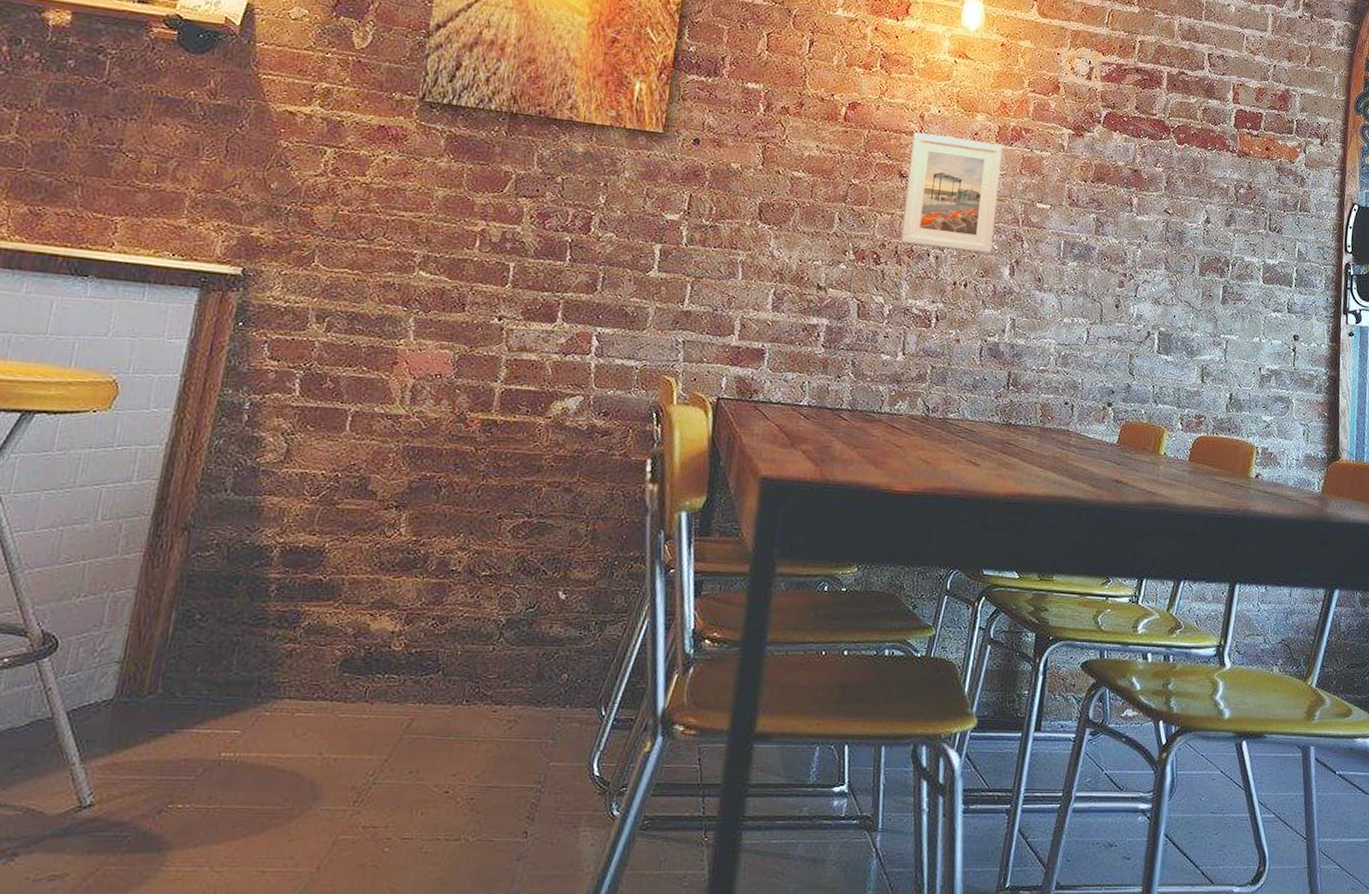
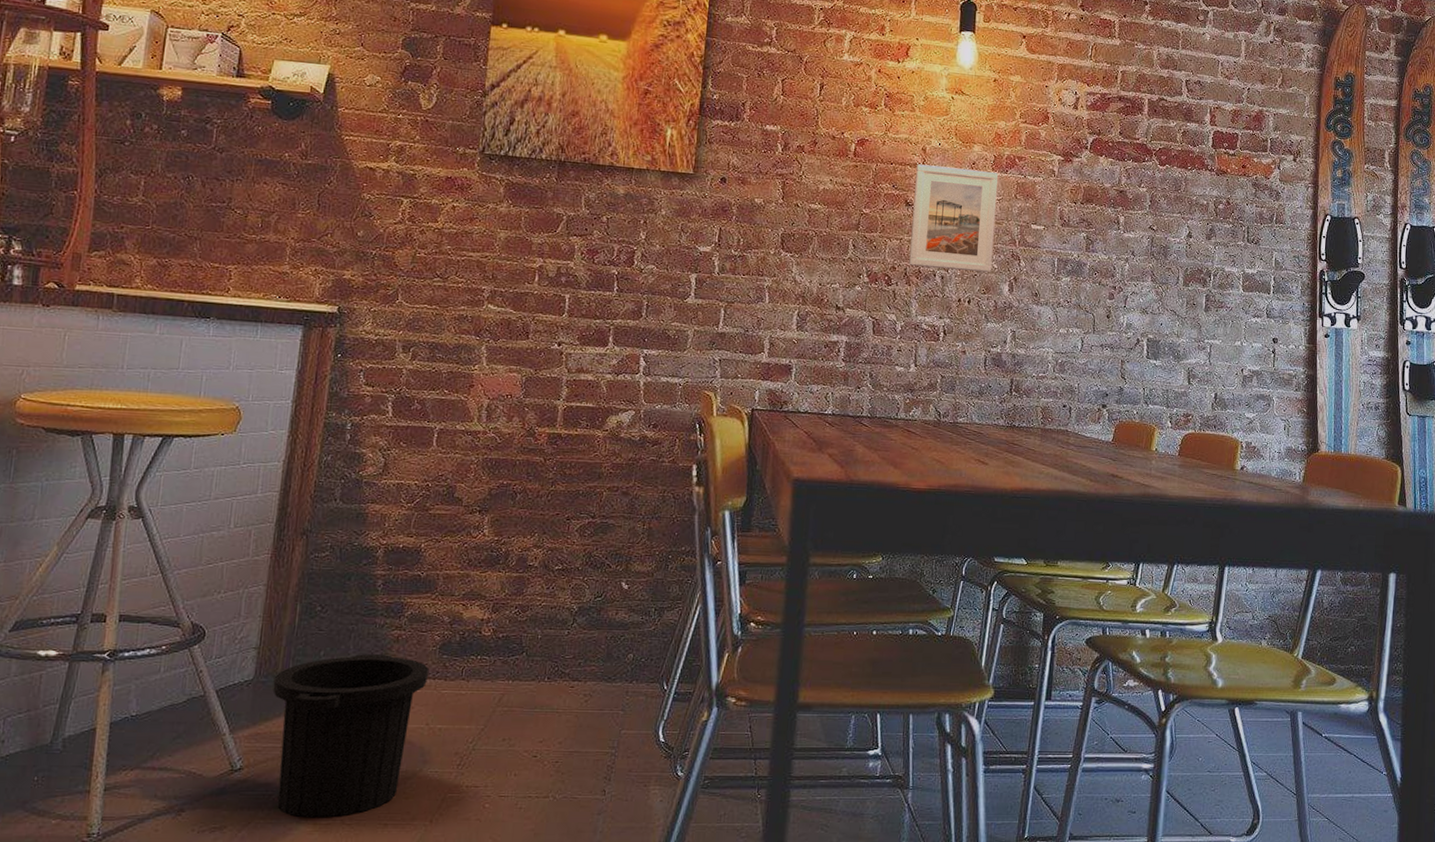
trash can: none [133,670,327,864] -> present [272,654,430,818]

